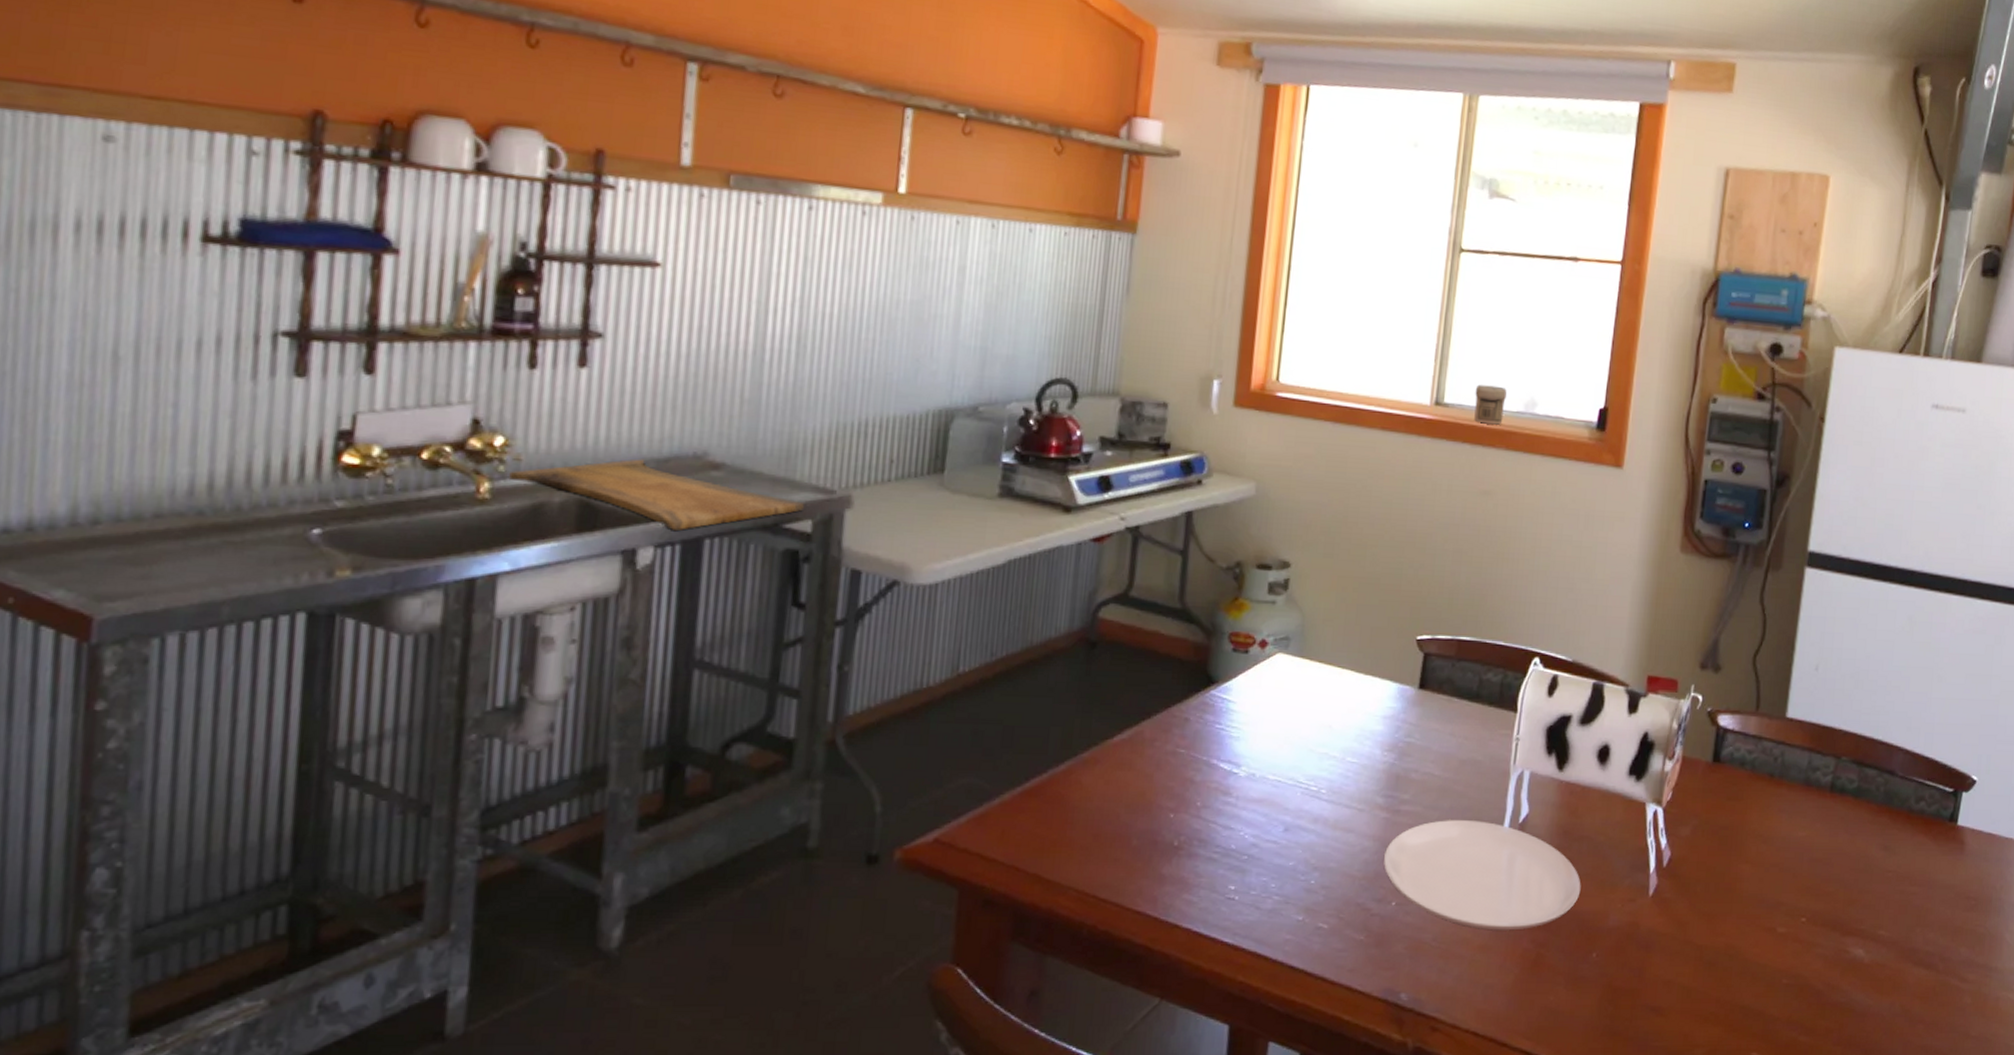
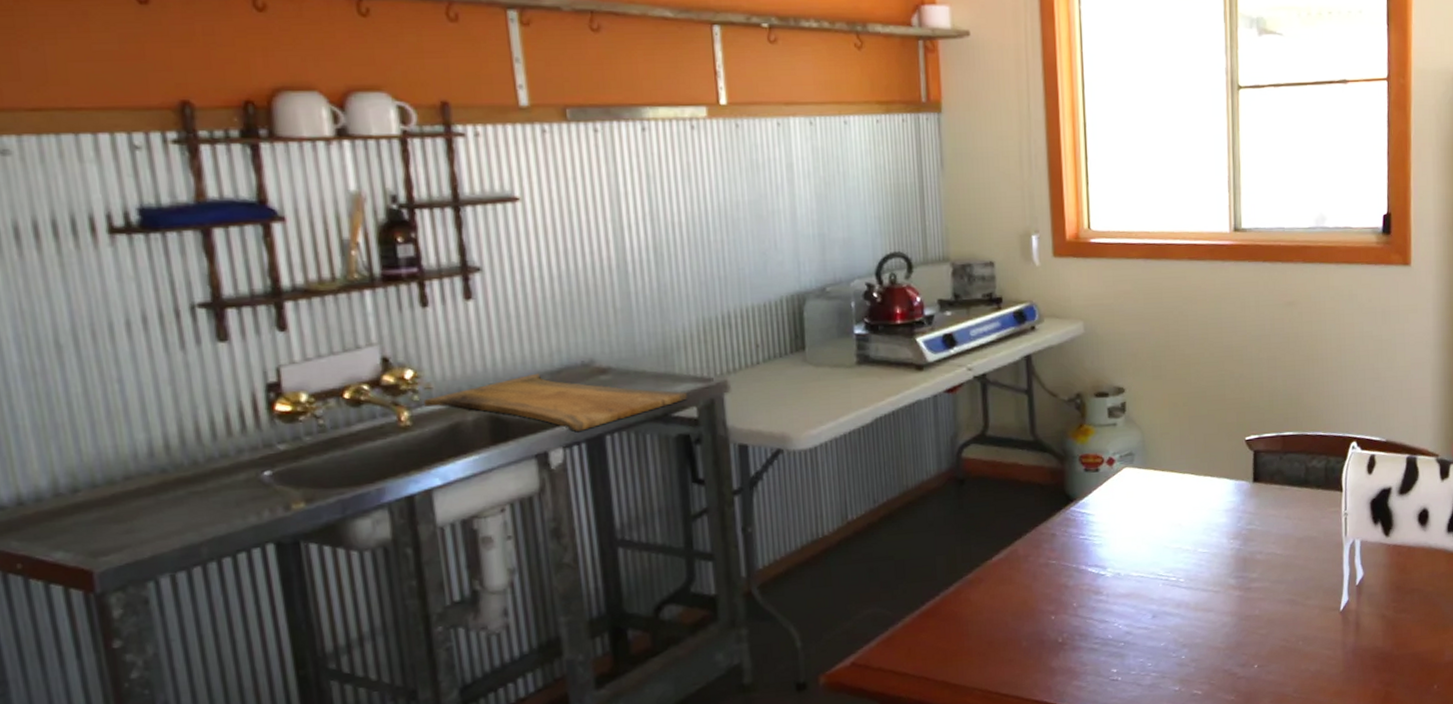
plate: present [1384,820,1581,931] -> none [1242,587,1417,679]
jar: present [1474,384,1507,425] -> none [1269,207,1297,243]

